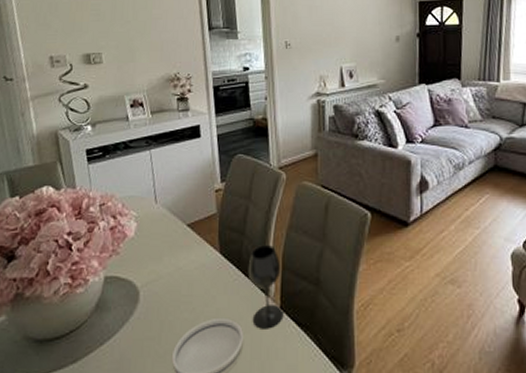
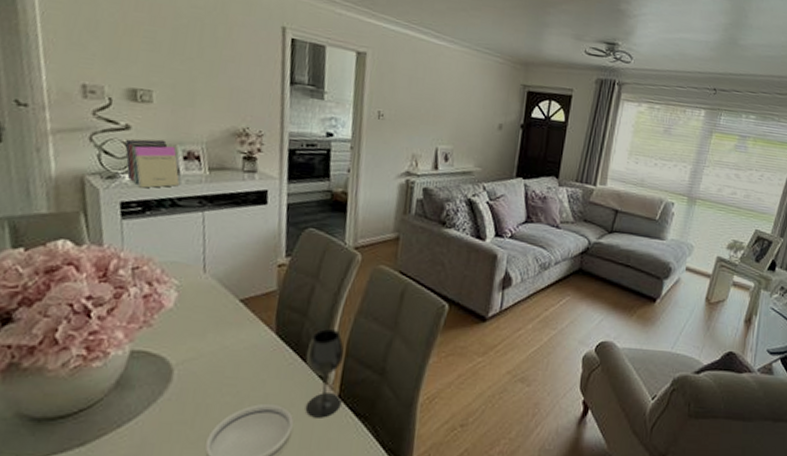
books: none [85,93,129,136] -> present [125,139,180,188]

